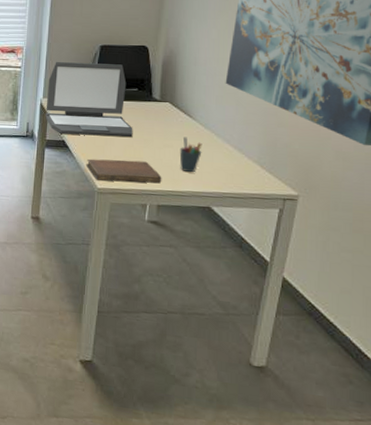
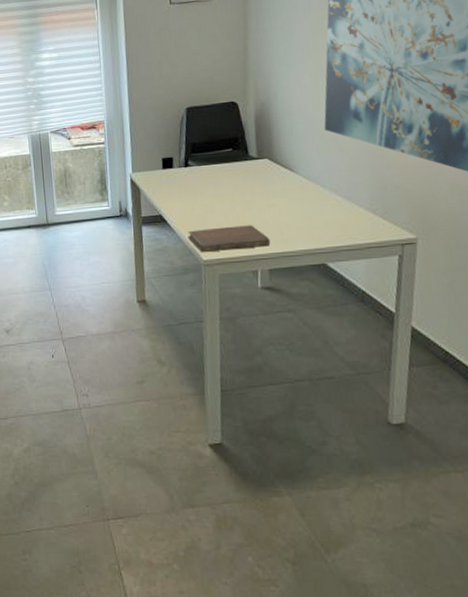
laptop: present [45,62,133,137] -> none [135,125,234,208]
pen holder: present [179,136,202,173] -> none [285,192,309,231]

